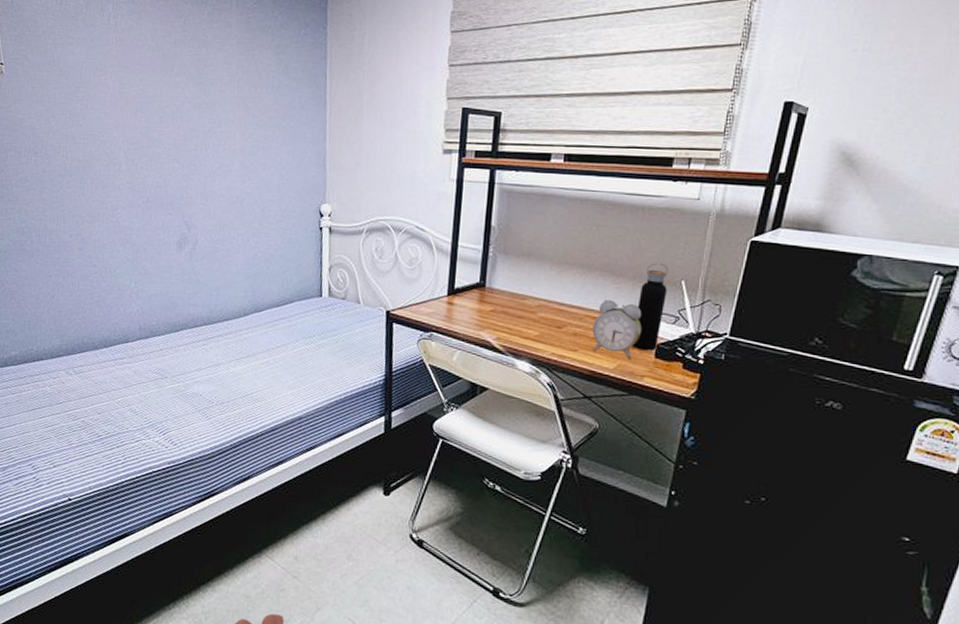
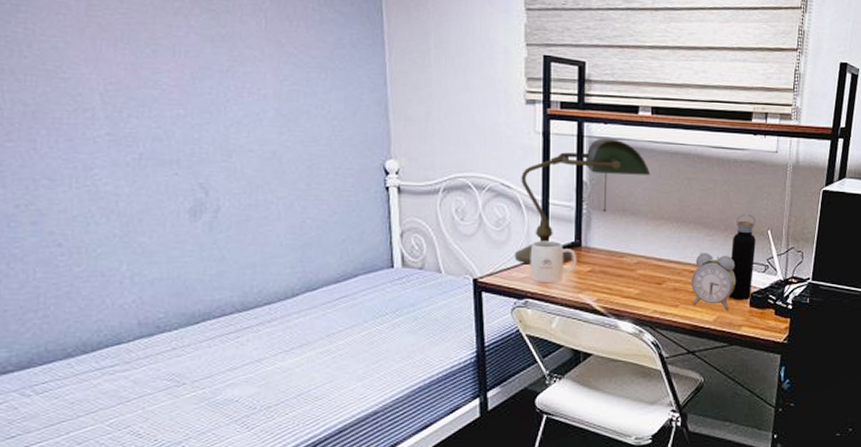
desk lamp: none [424,185,559,303] -> present [515,138,651,265]
mug: none [436,280,481,320] -> present [530,241,577,284]

